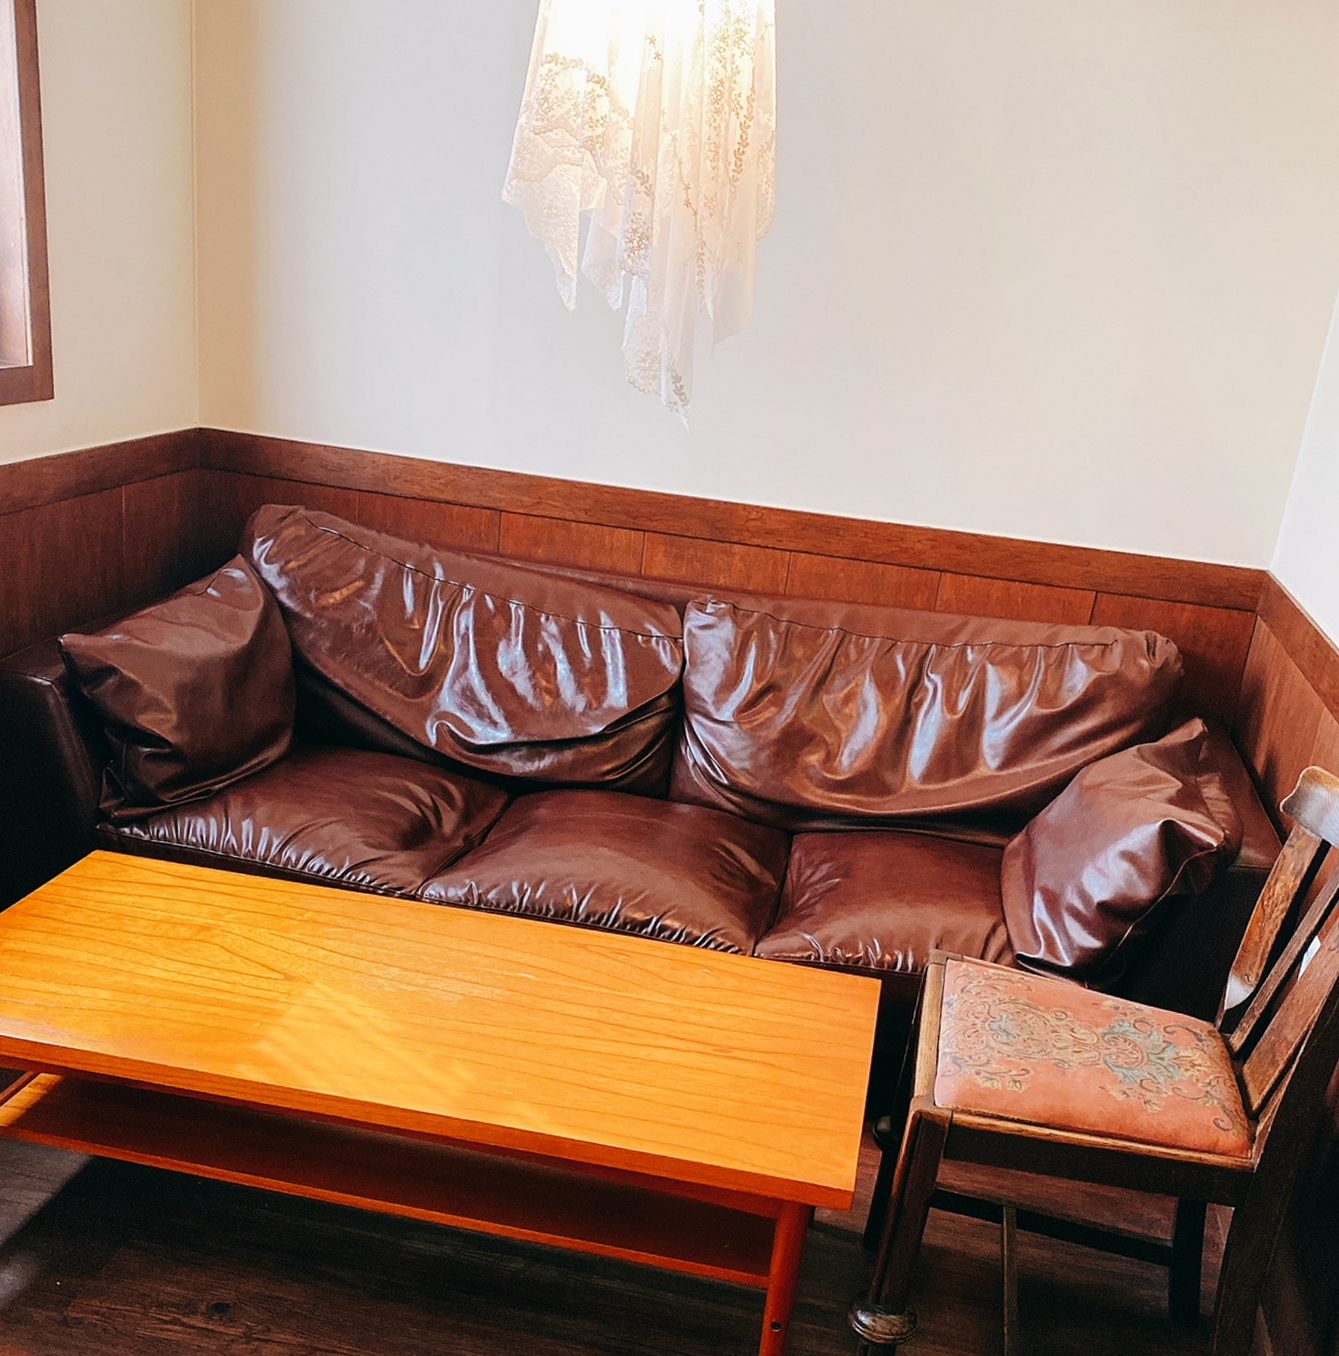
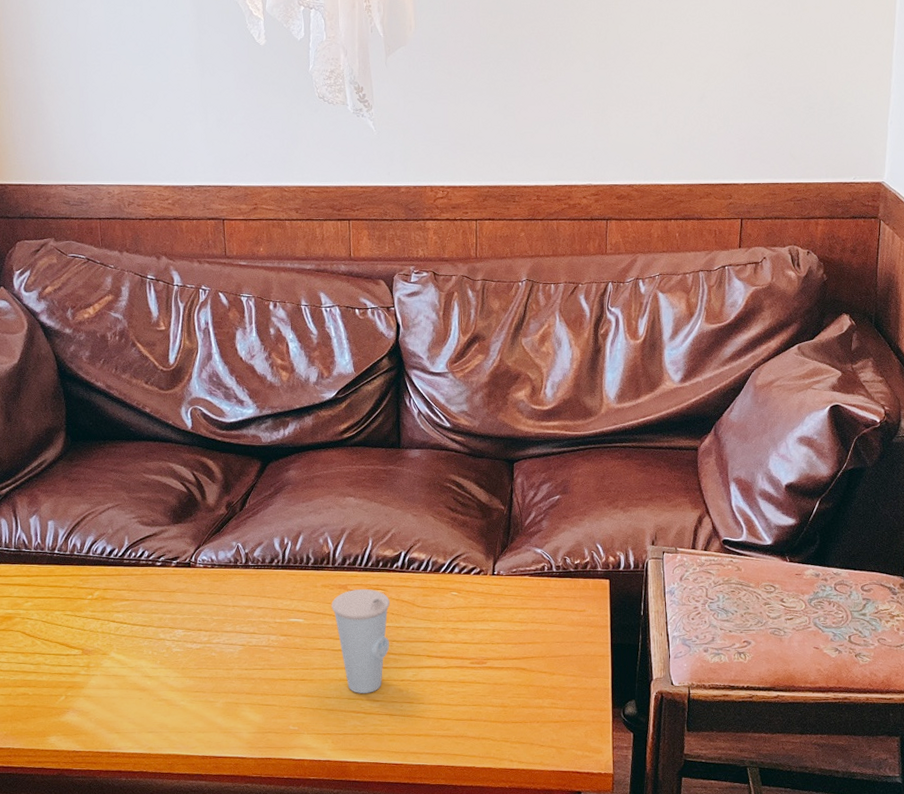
cup: none [566,950,633,1067] -> present [331,589,391,693]

